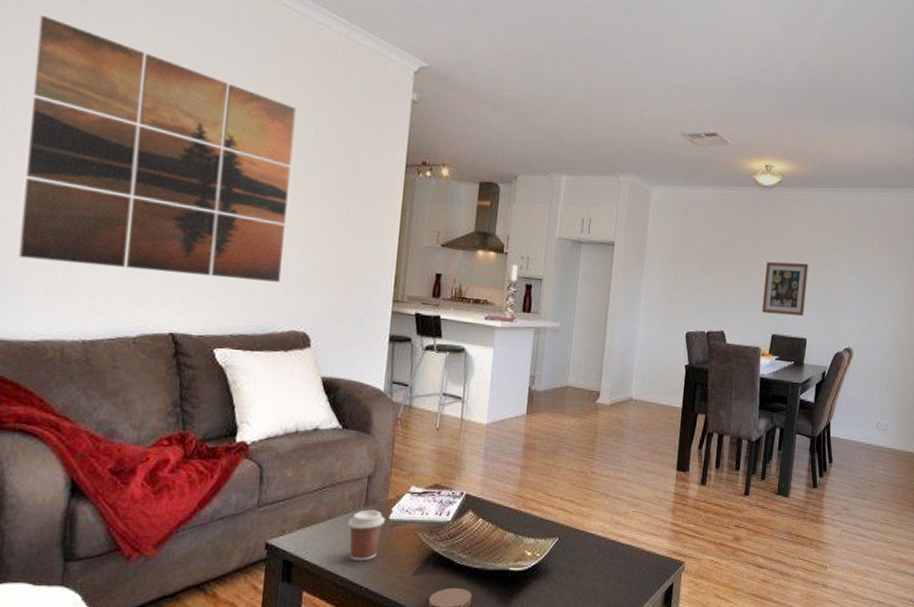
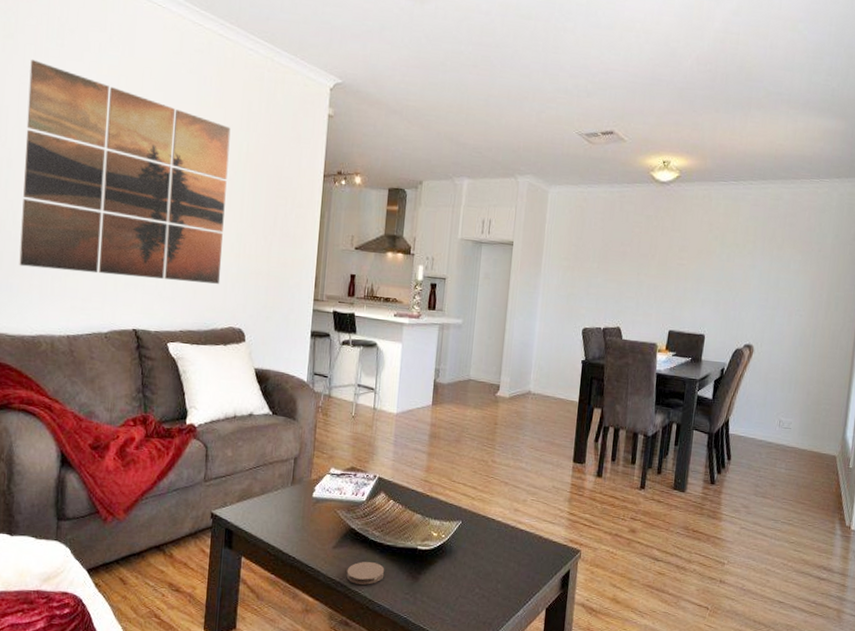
coffee cup: present [348,510,386,561] -> none [278,487,310,534]
wall art: present [761,261,809,317] -> none [658,257,707,313]

